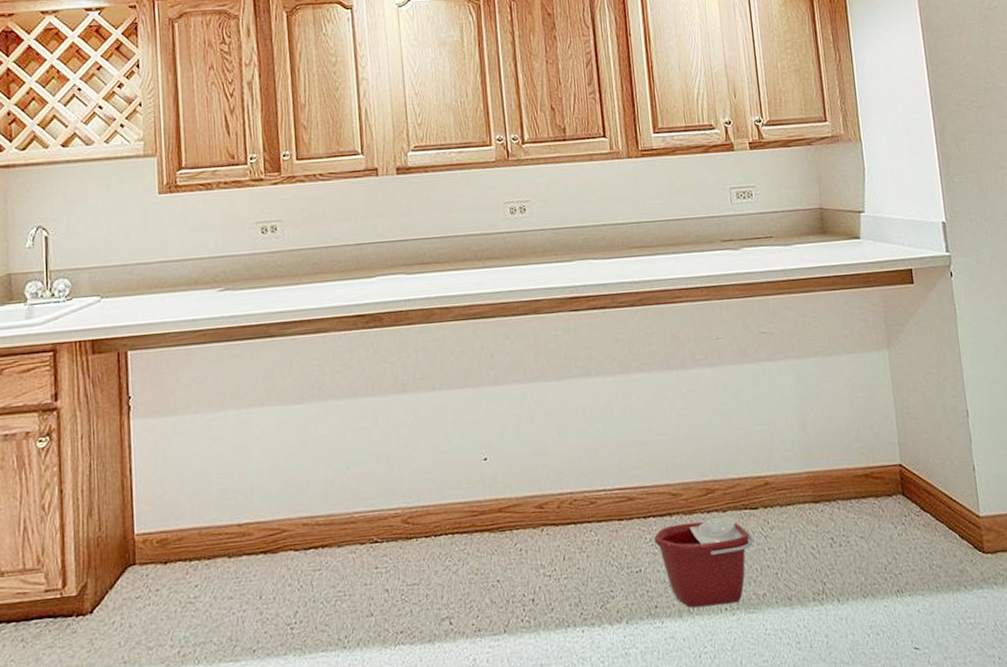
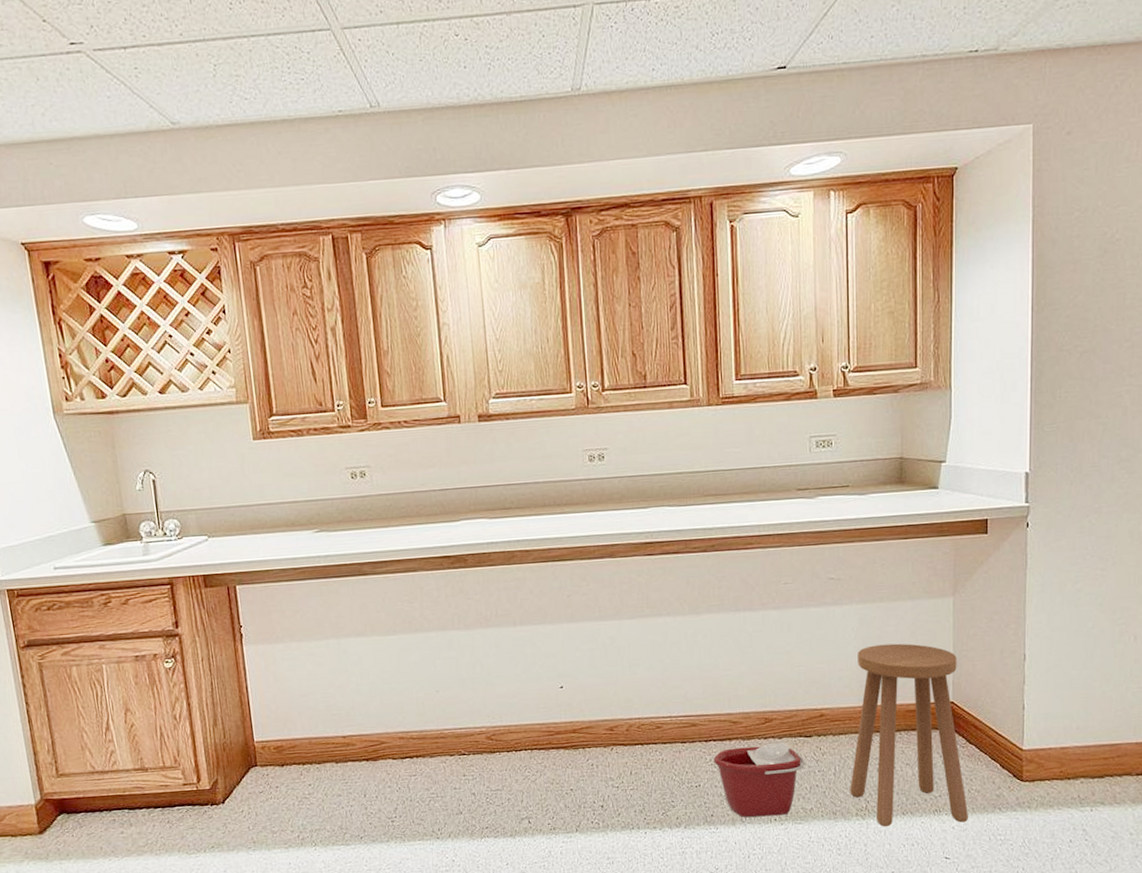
stool: none [797,401,933,614] -> present [850,643,968,827]

